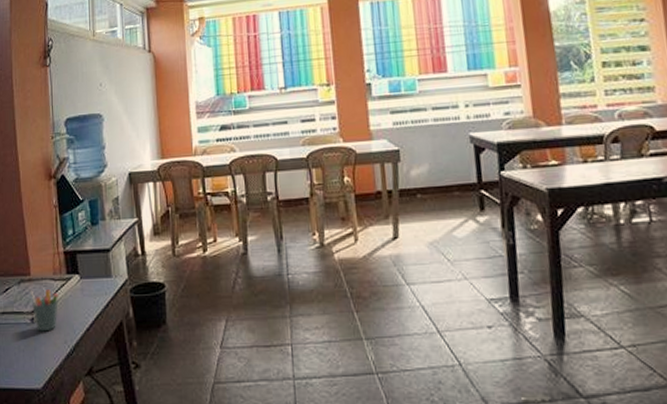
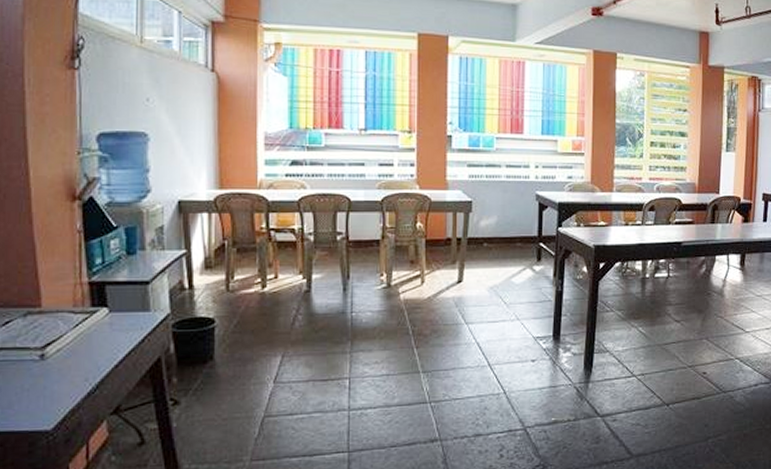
pen holder: present [30,289,58,332] -> none [39,323,79,369]

